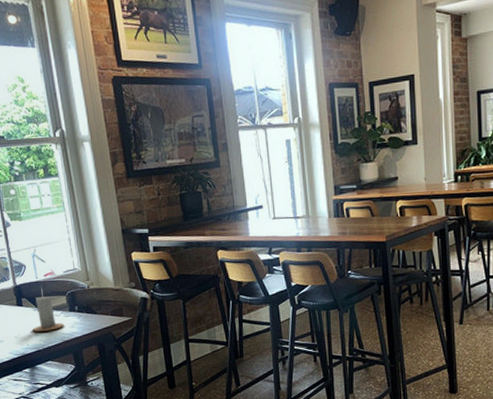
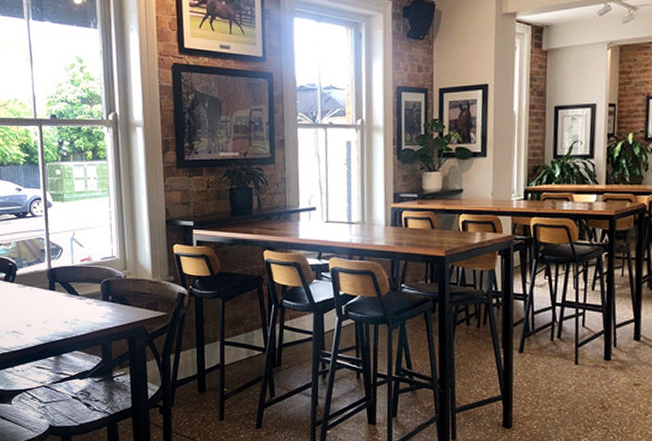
candle: present [32,289,64,332] -> none [61,274,95,319]

